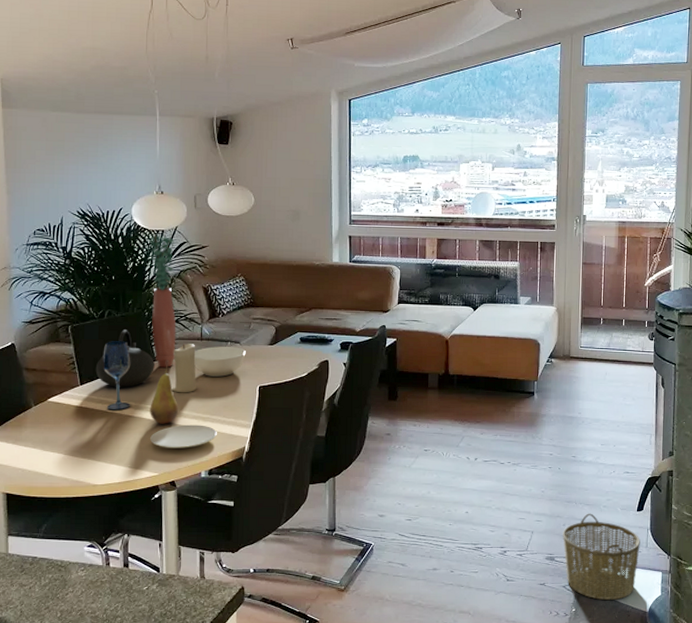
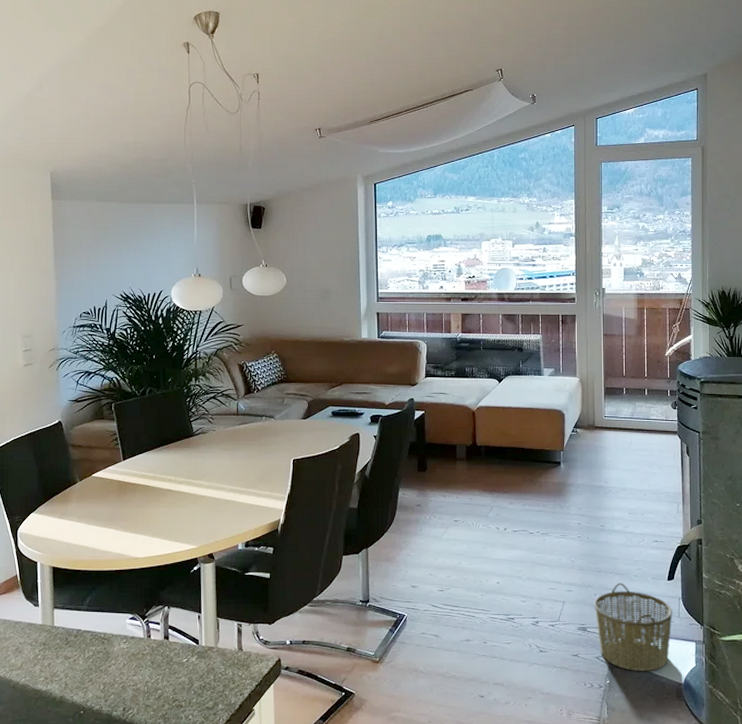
teapot: present [95,330,155,389] -> none [137,406,193,463]
wineglass: present [102,340,131,411] -> none [144,416,171,485]
vase: present [149,230,177,368] -> none [188,311,214,442]
fruit: present [150,359,179,424] -> none [189,434,217,497]
plate: present [150,424,217,448] -> none [189,498,253,521]
candle: present [171,344,197,393] -> none [209,419,234,467]
bowl: present [194,346,246,377] -> none [231,421,280,451]

